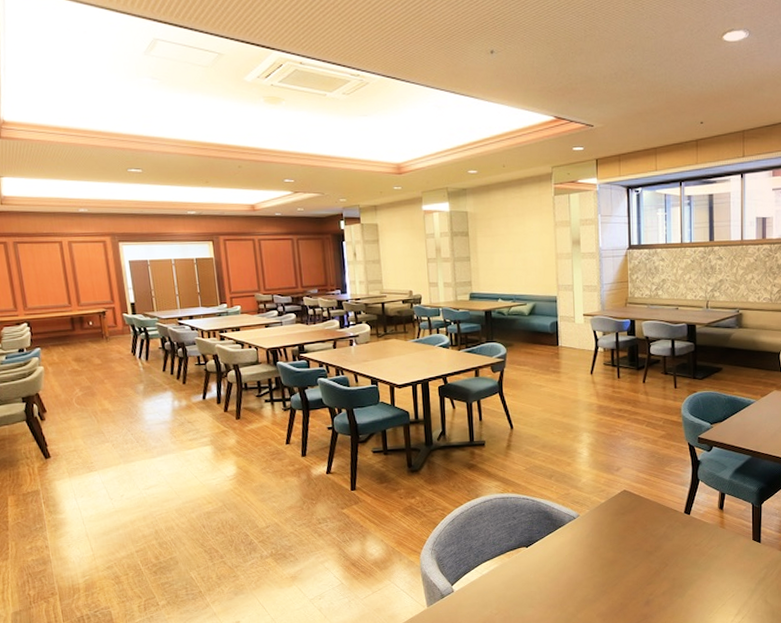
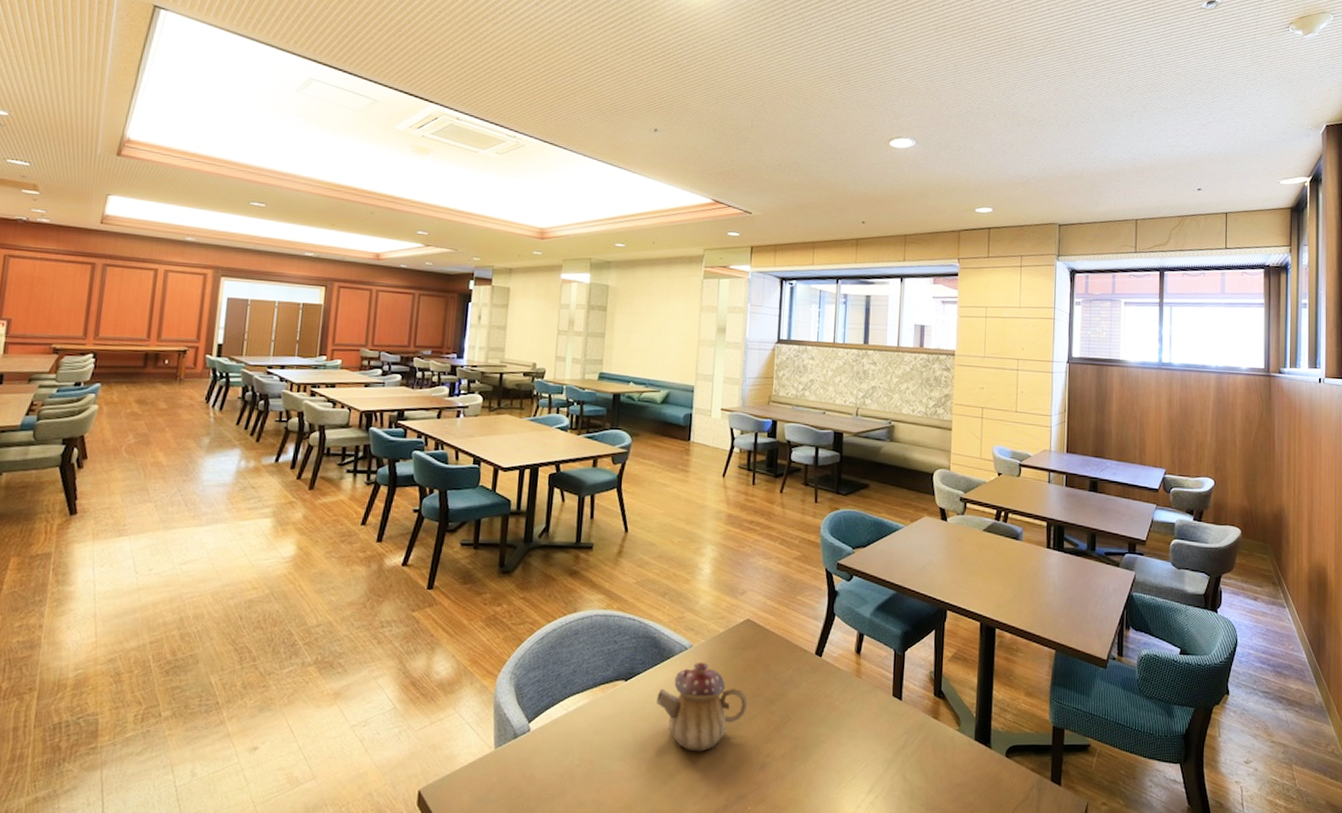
teapot: none [554,527,631,596] -> present [656,662,748,752]

